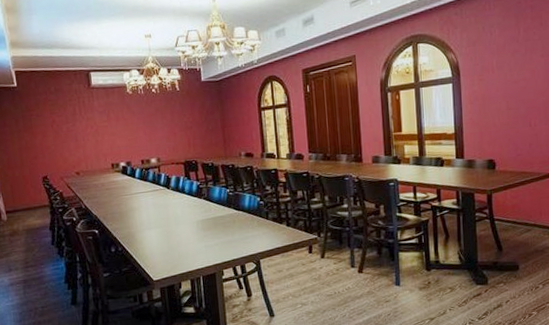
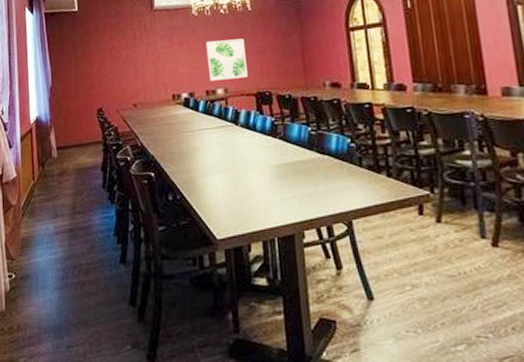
wall art: none [140,115,177,152] -> present [206,38,248,81]

